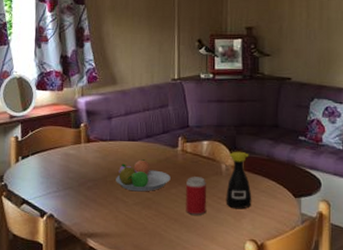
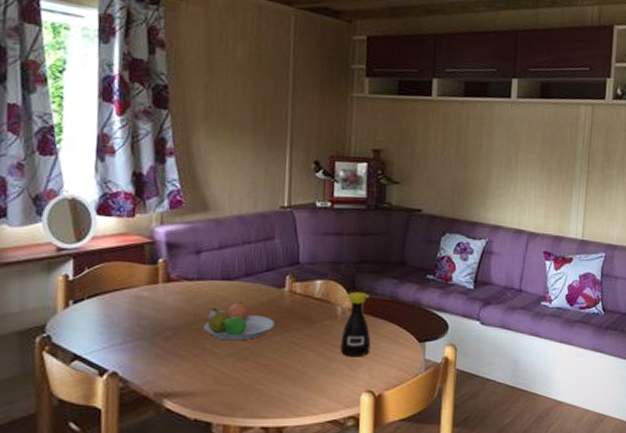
beverage can: present [185,177,207,215] -> none [291,321,318,365]

